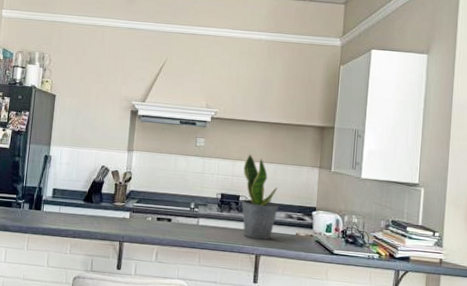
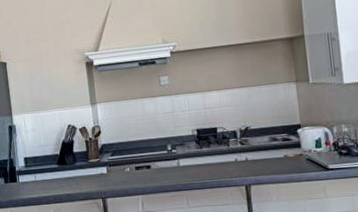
potted plant: present [242,154,280,241] -> none [214,82,261,170]

